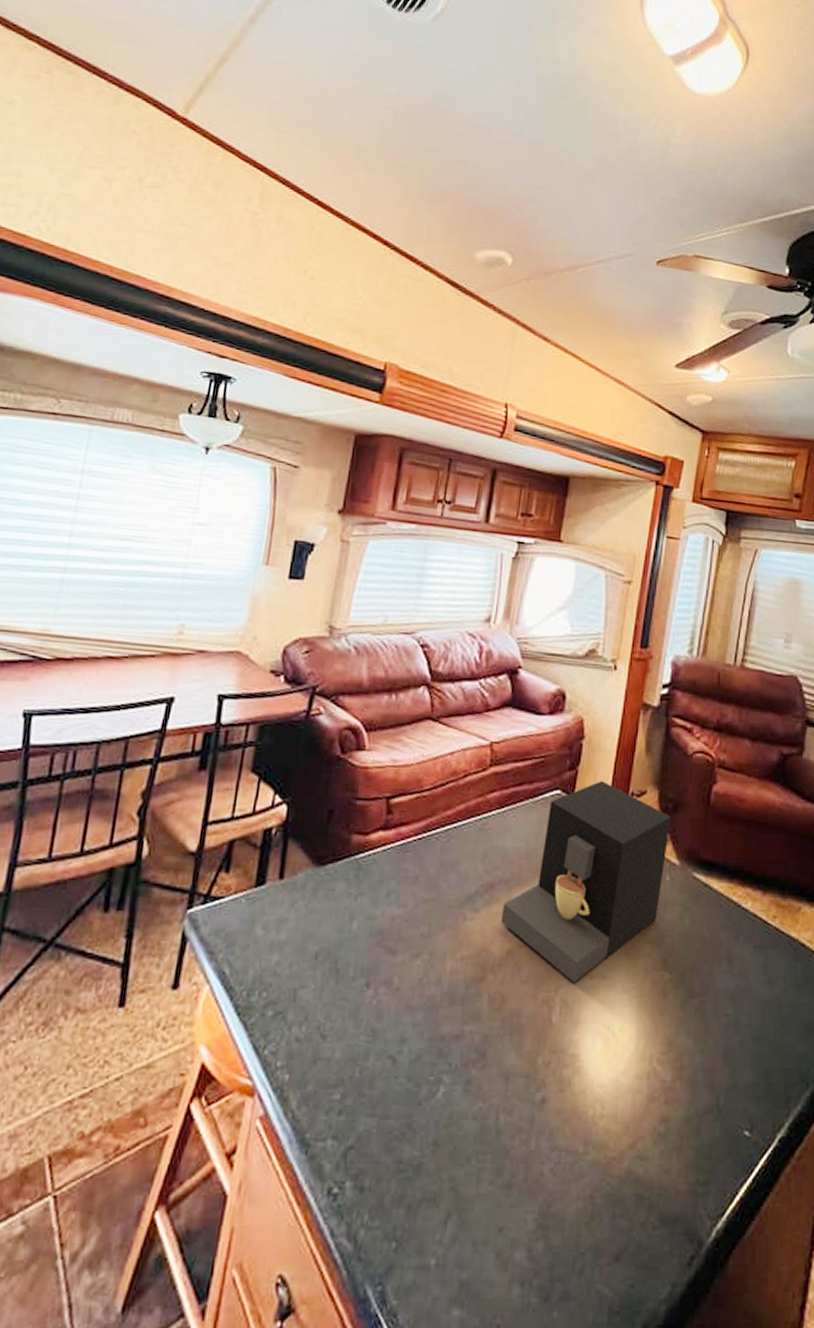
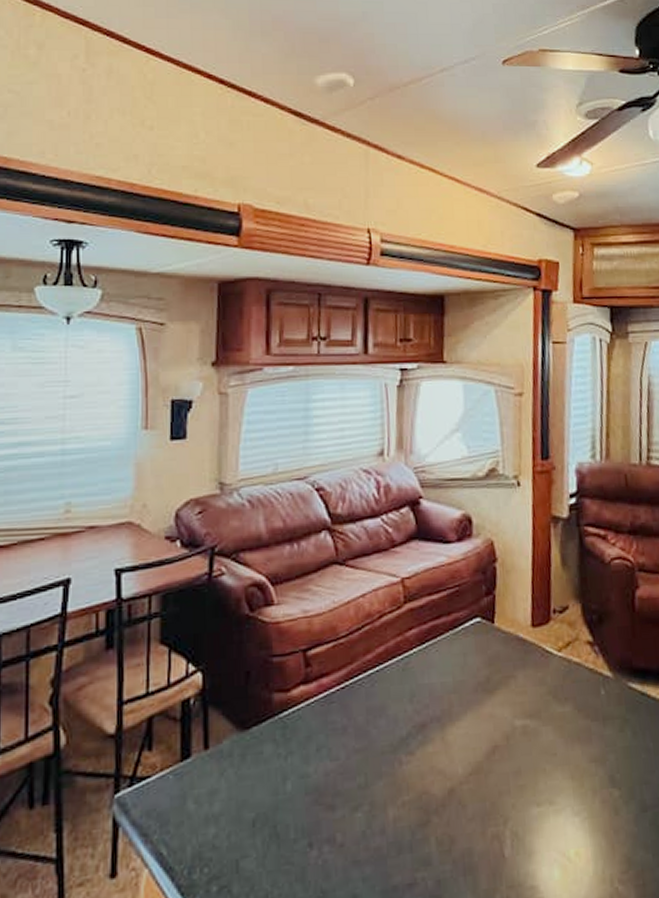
coffee maker: present [500,780,672,982] -> none [437,601,598,813]

